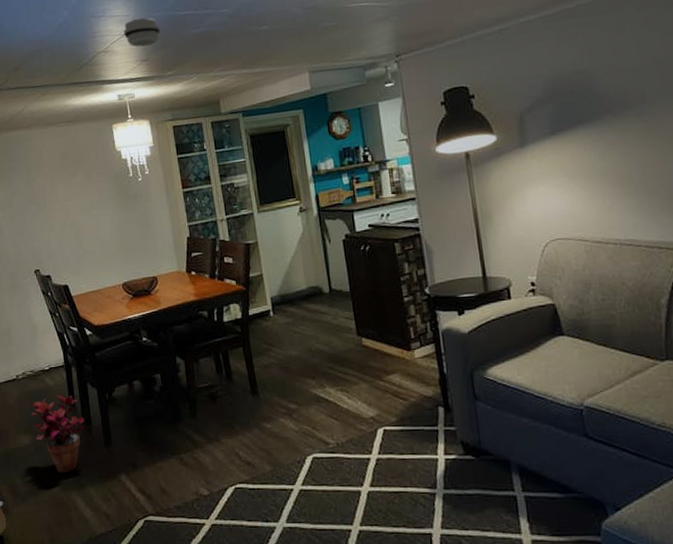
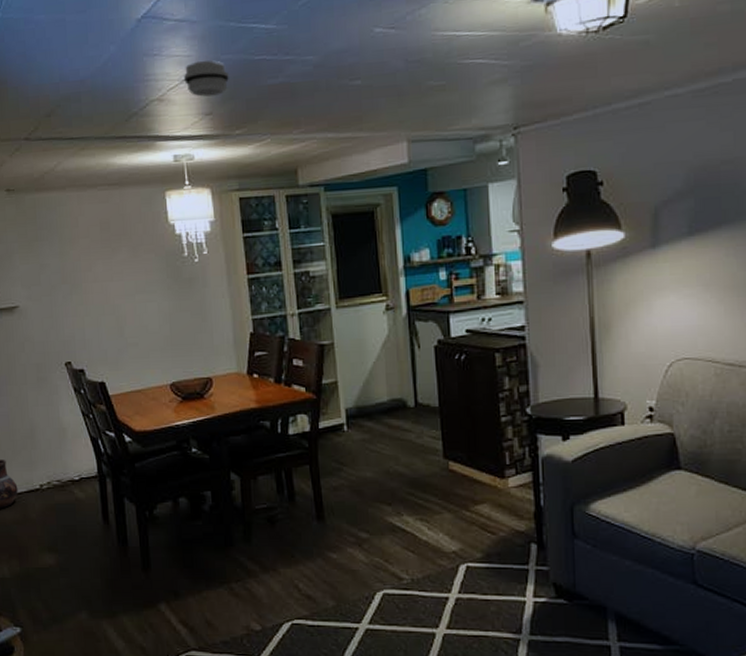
potted plant: present [31,395,85,473] -> none [57,510,120,599]

